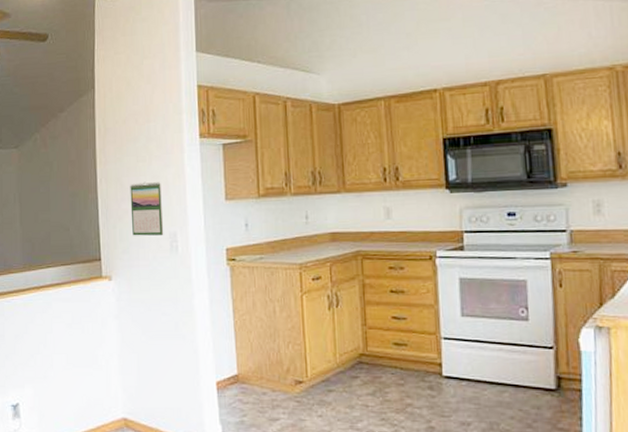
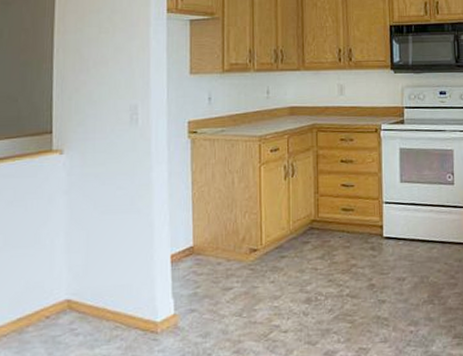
calendar: present [130,181,164,236] -> none [89,53,124,109]

